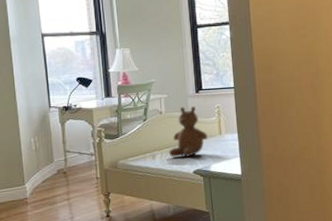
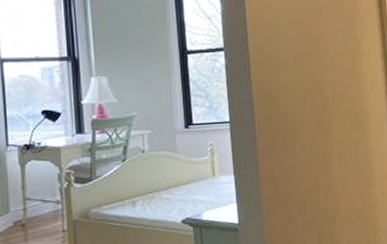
teddy bear: present [168,106,208,158] -> none [151,144,199,205]

